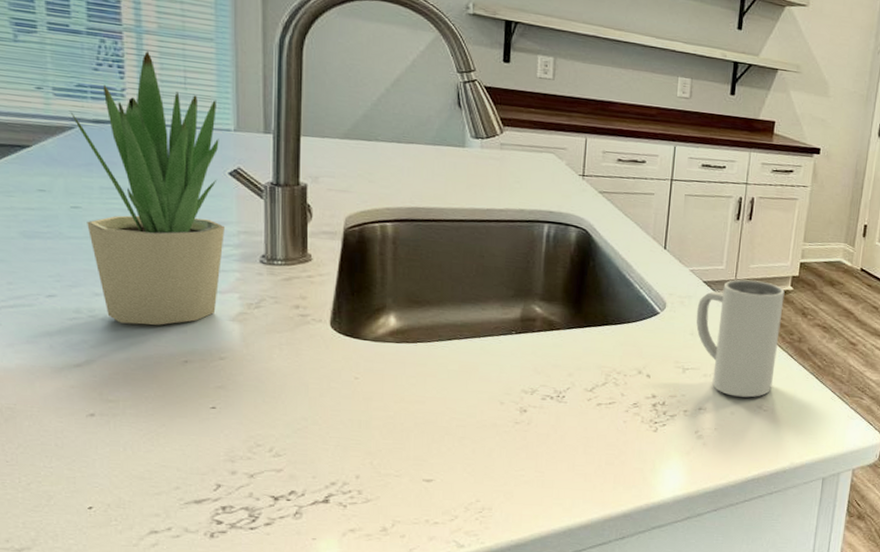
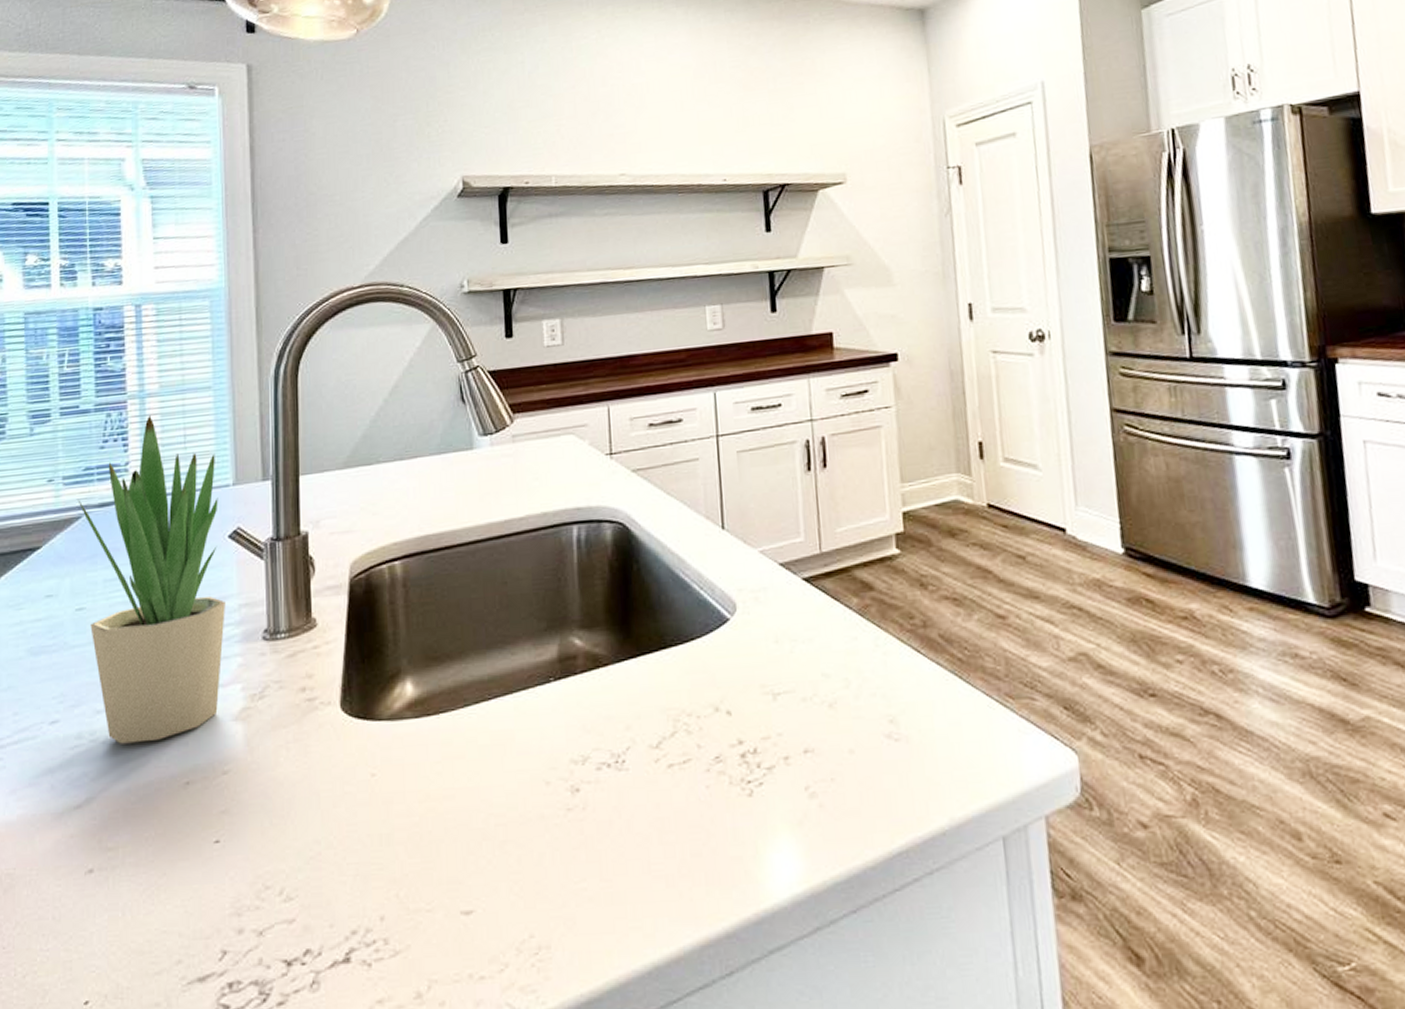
mug: present [696,279,785,398] -> none [777,548,900,725]

